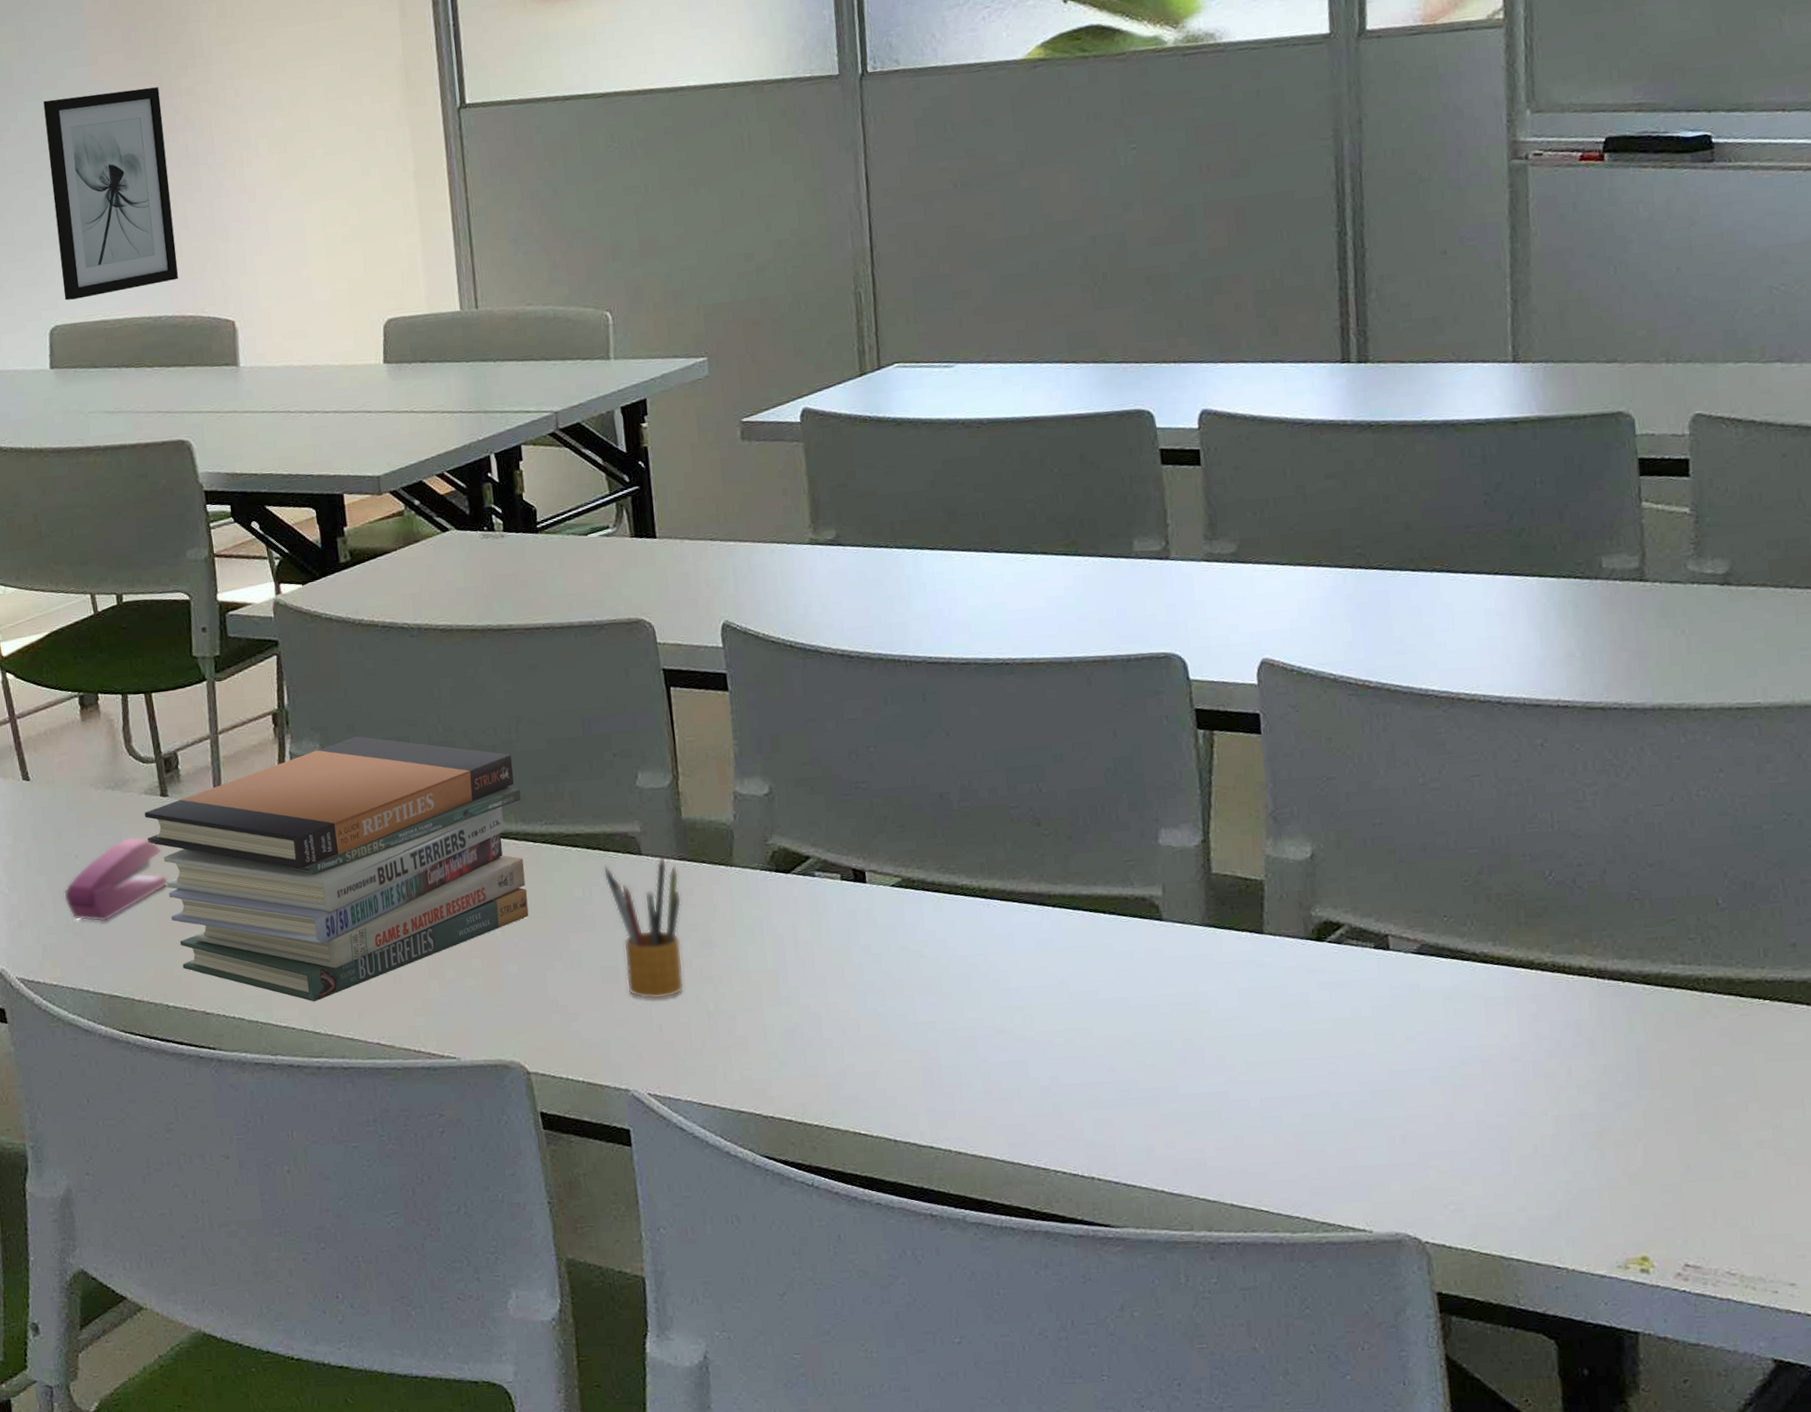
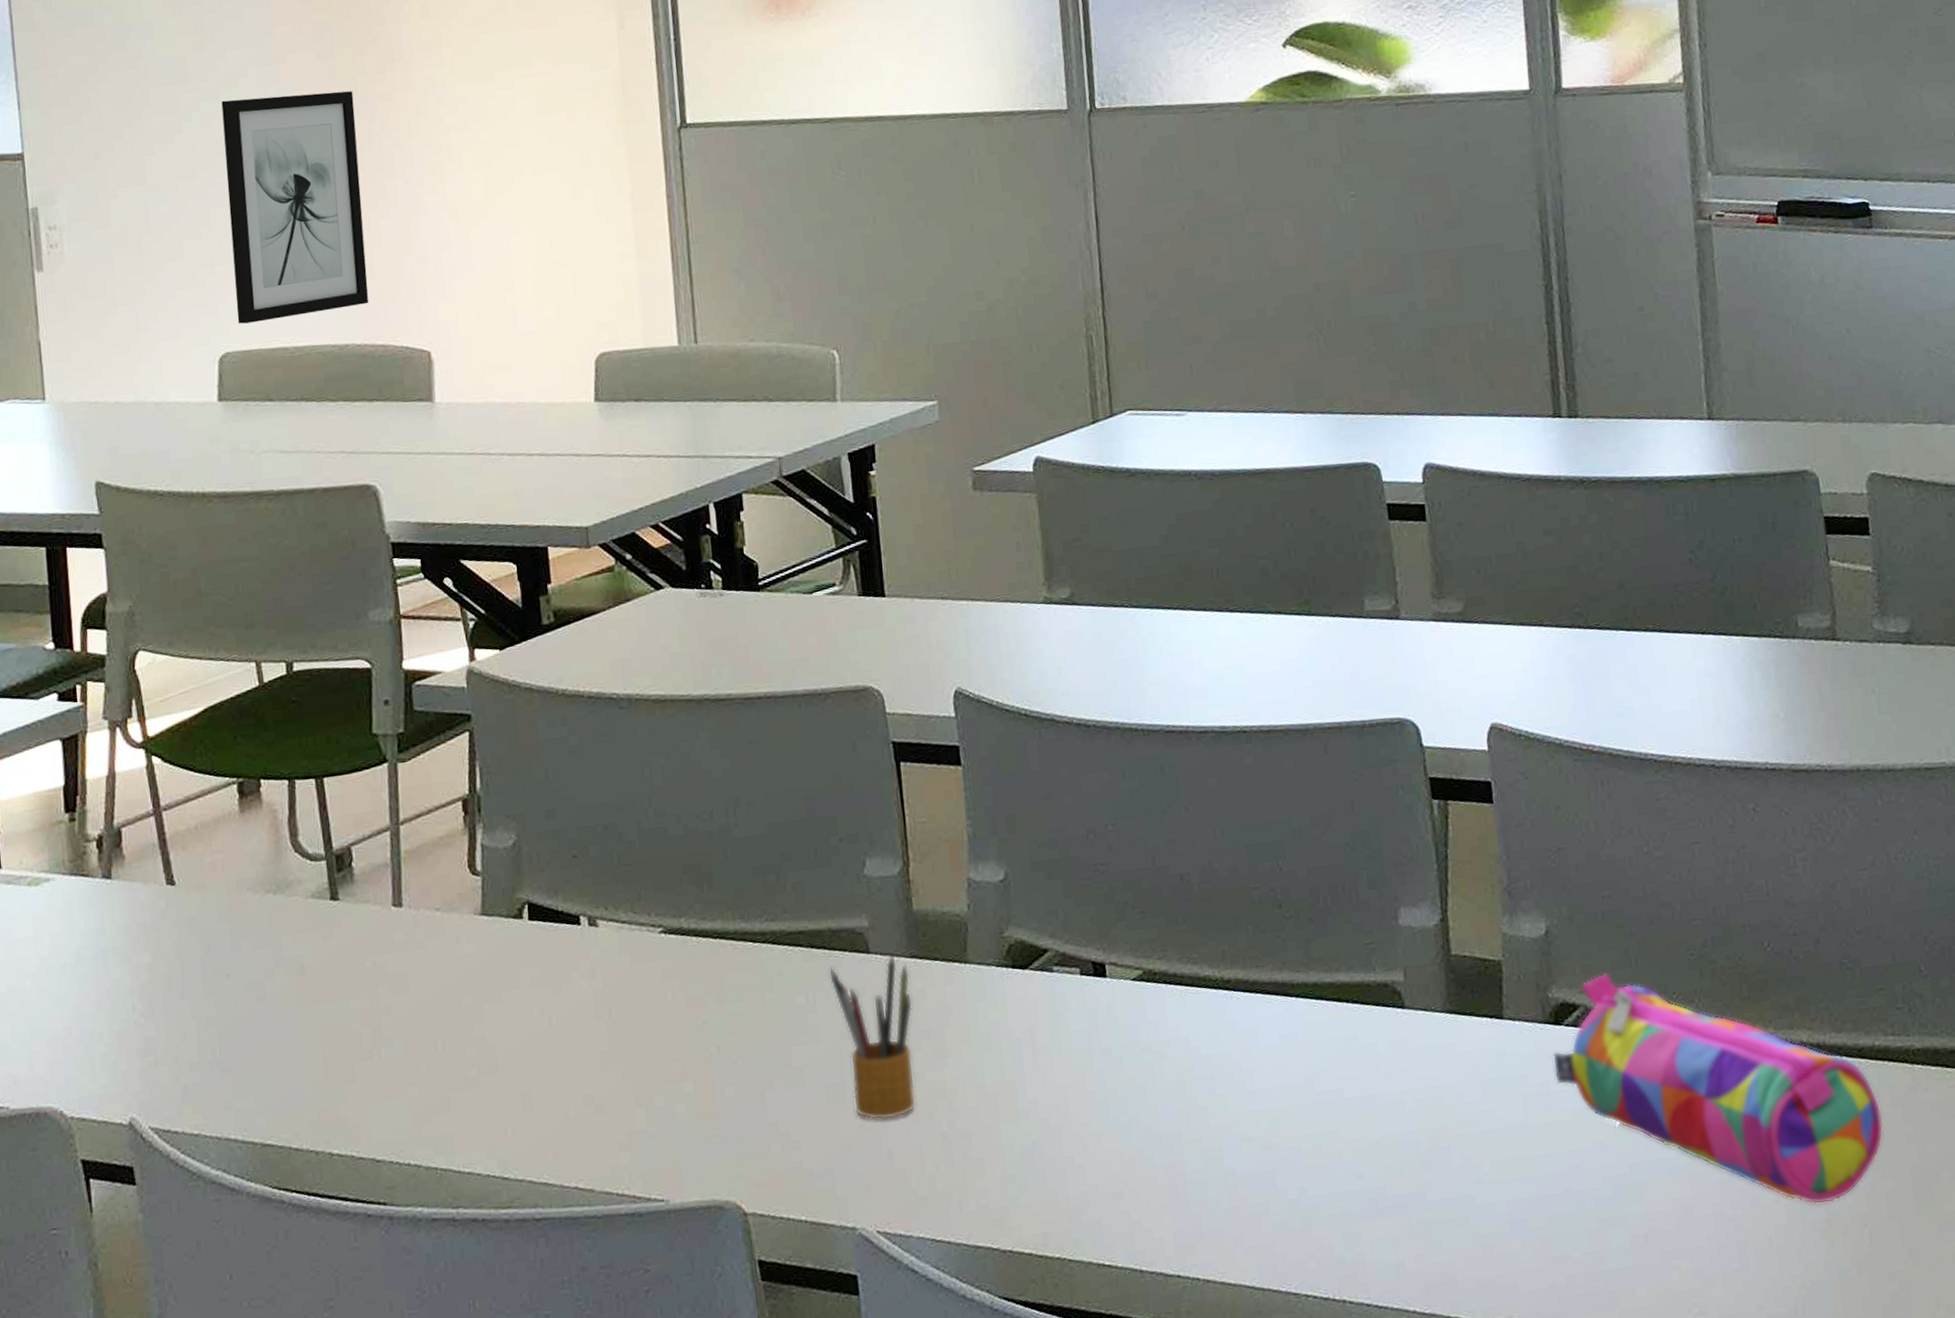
stapler: present [63,837,168,923] -> none [210,949,336,1055]
book stack: present [145,736,529,1002] -> none [311,824,747,1141]
pencil case: none [1313,895,1666,1119] -> present [1552,972,1884,1205]

